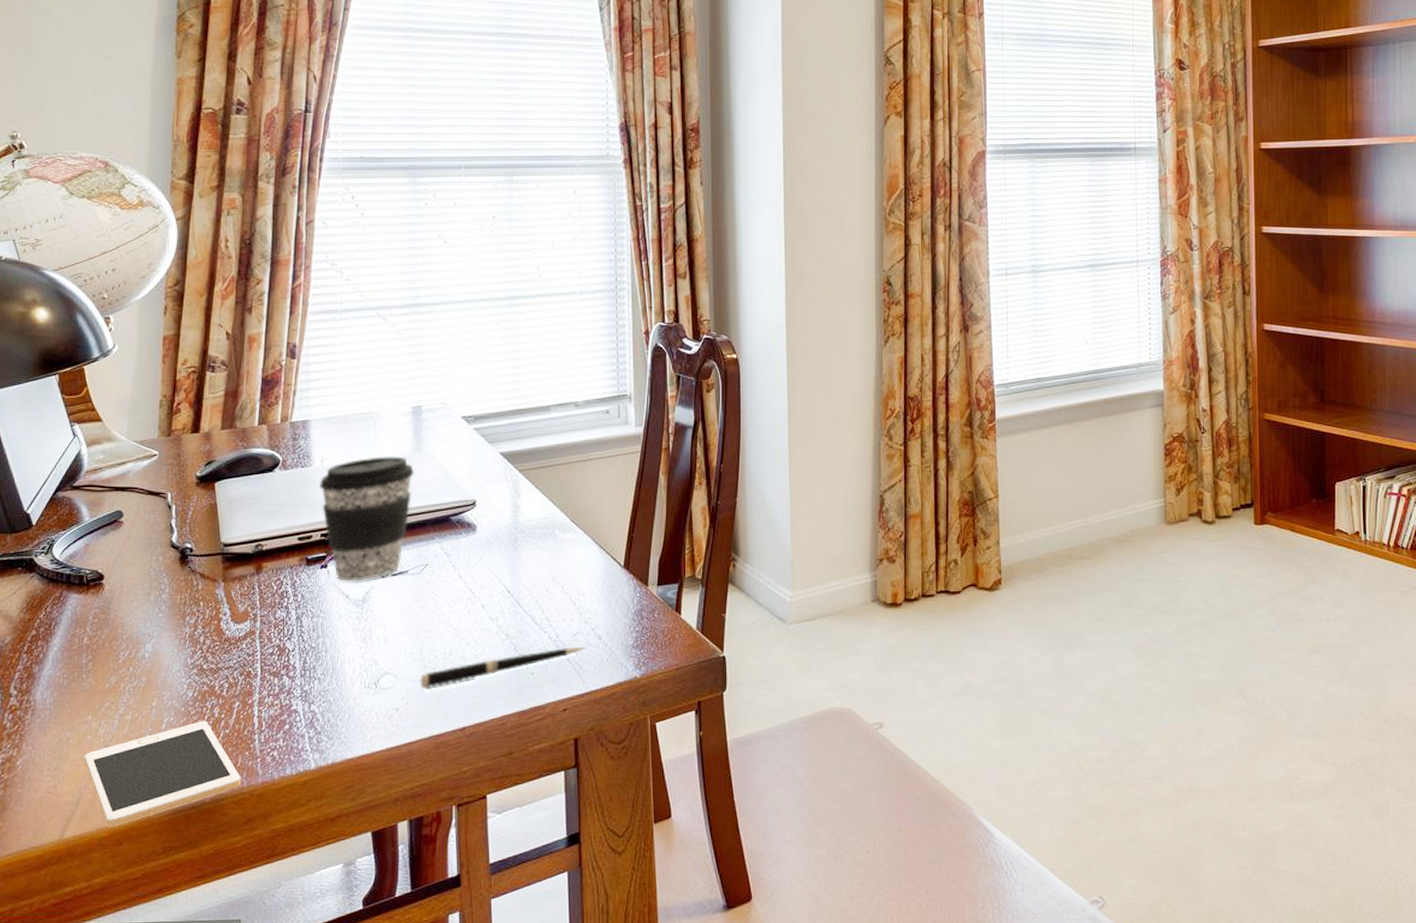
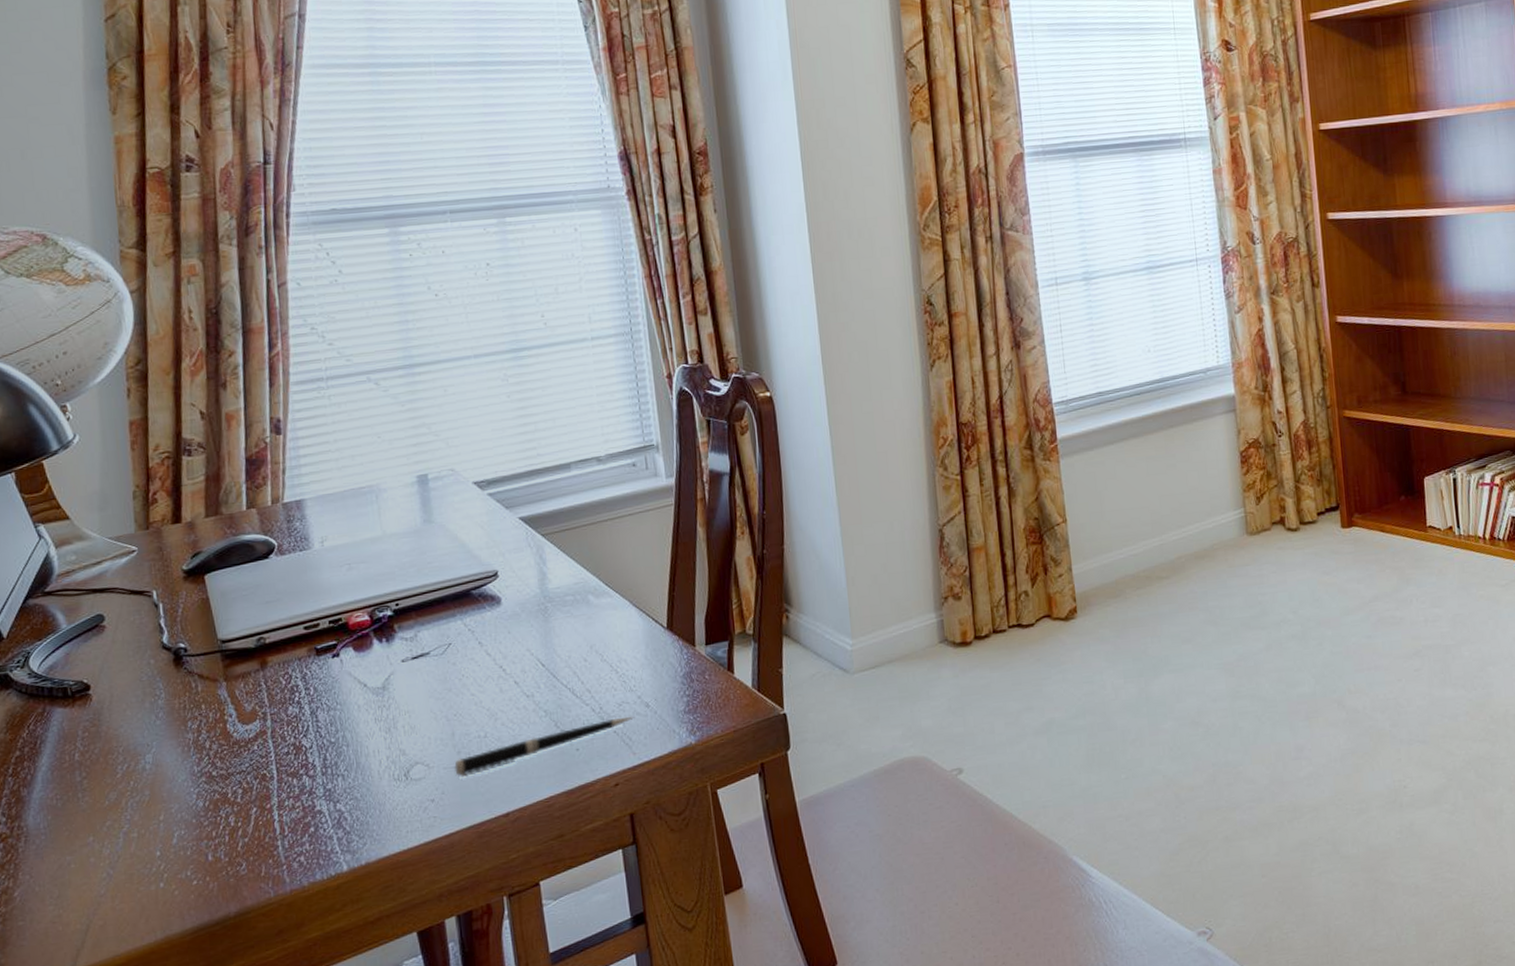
cell phone: present [83,721,241,827] -> none [88,831,267,953]
coffee cup: present [320,456,414,581] -> none [322,530,426,670]

